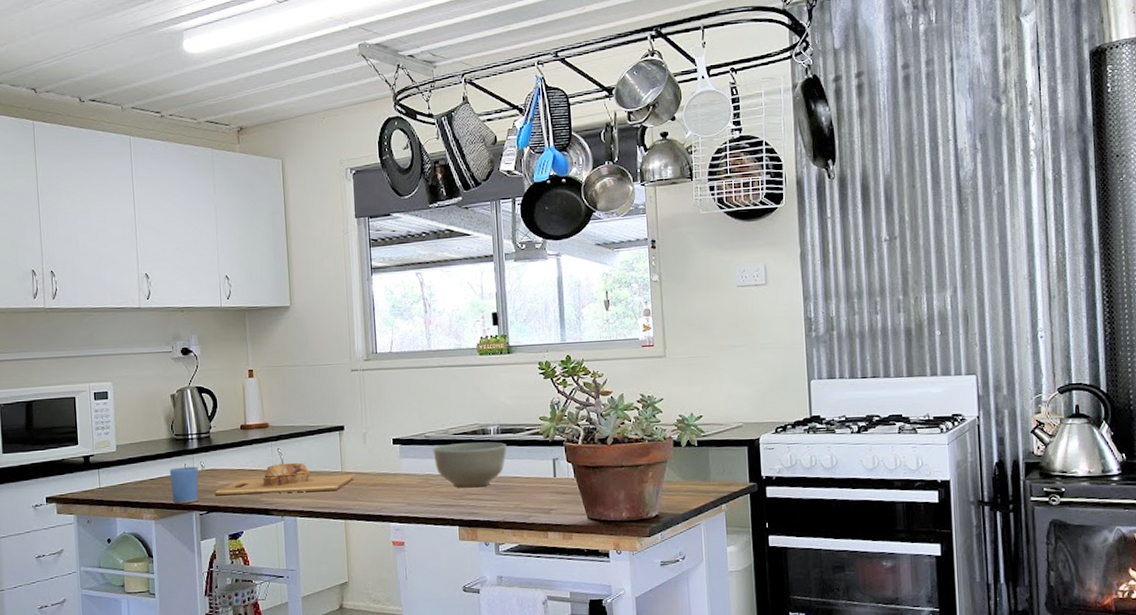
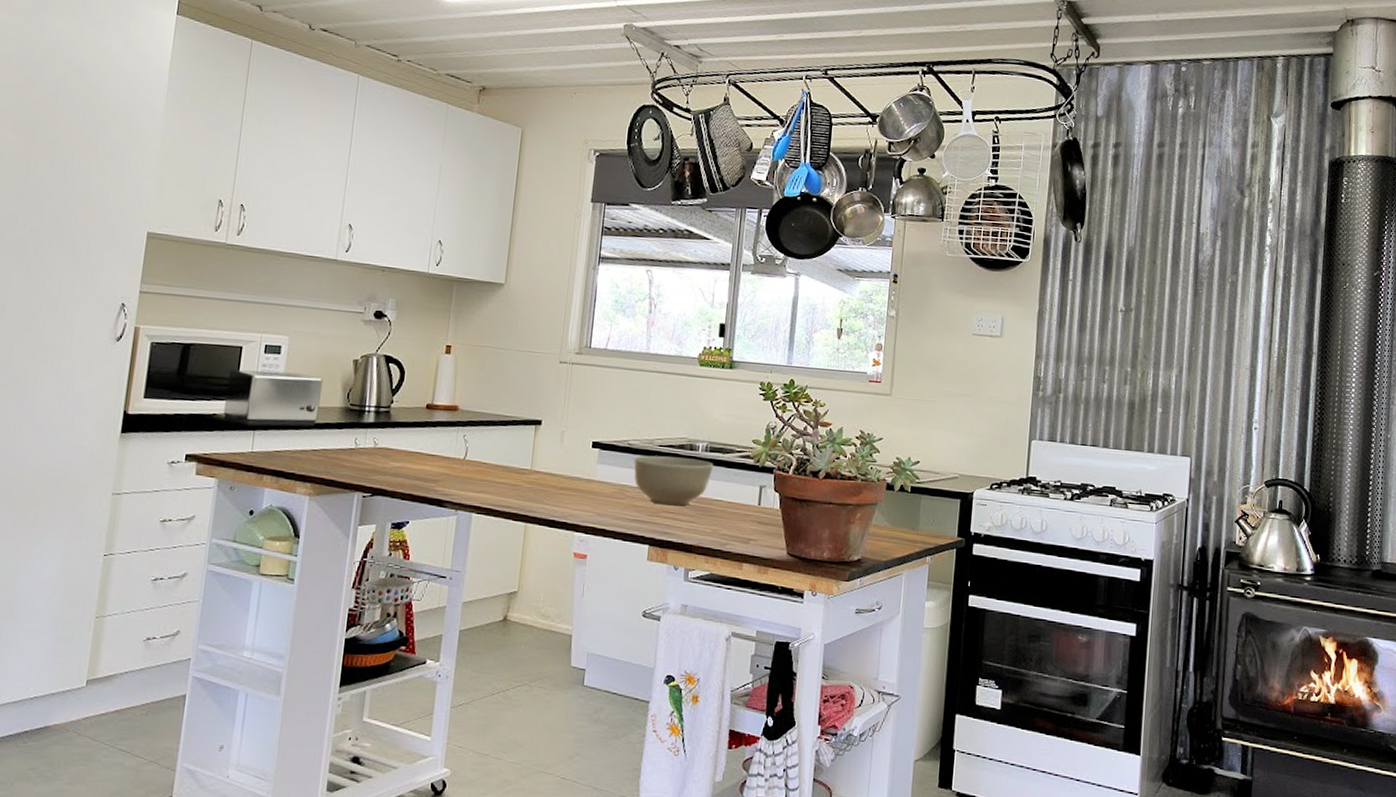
toaster: none [68,413,150,466] -> present [223,369,324,427]
mug: present [169,466,199,504] -> none [334,440,370,483]
cutting board: present [214,462,355,496] -> none [383,451,545,489]

